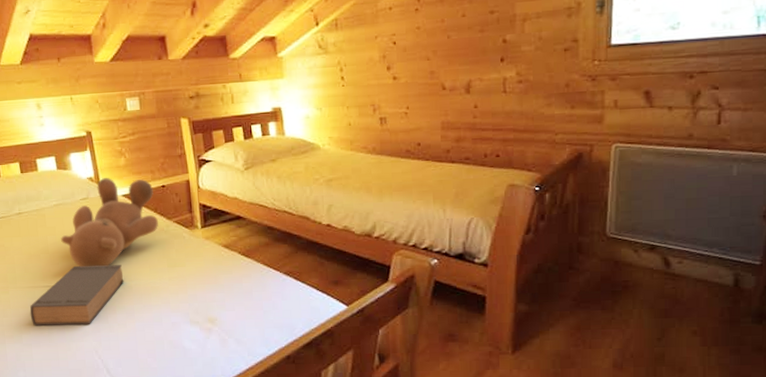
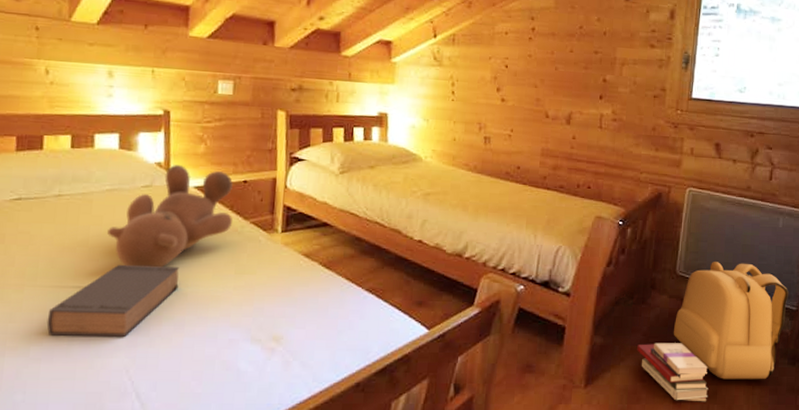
books: none [567,306,654,365] -> present [637,342,709,402]
backpack: none [607,218,749,341] -> present [673,262,788,380]

